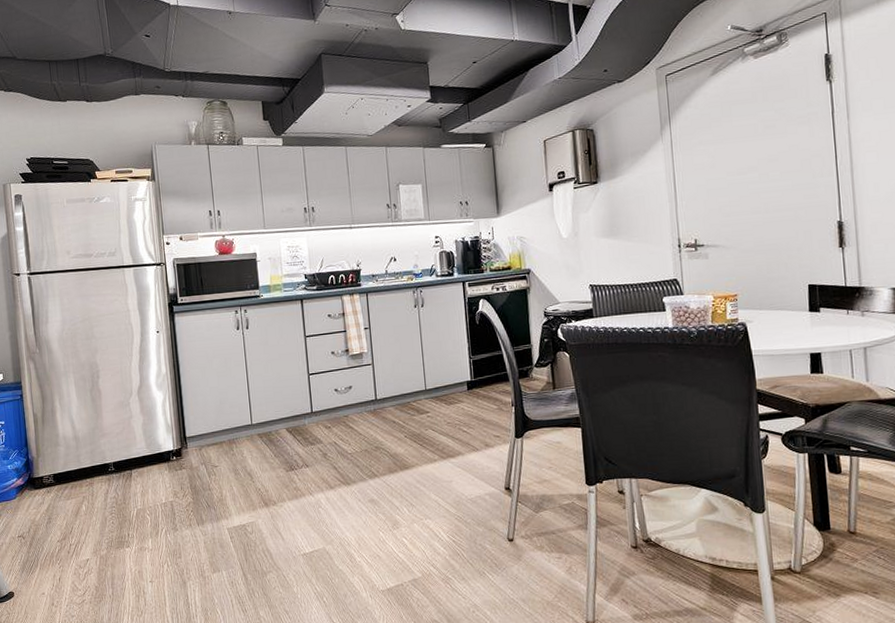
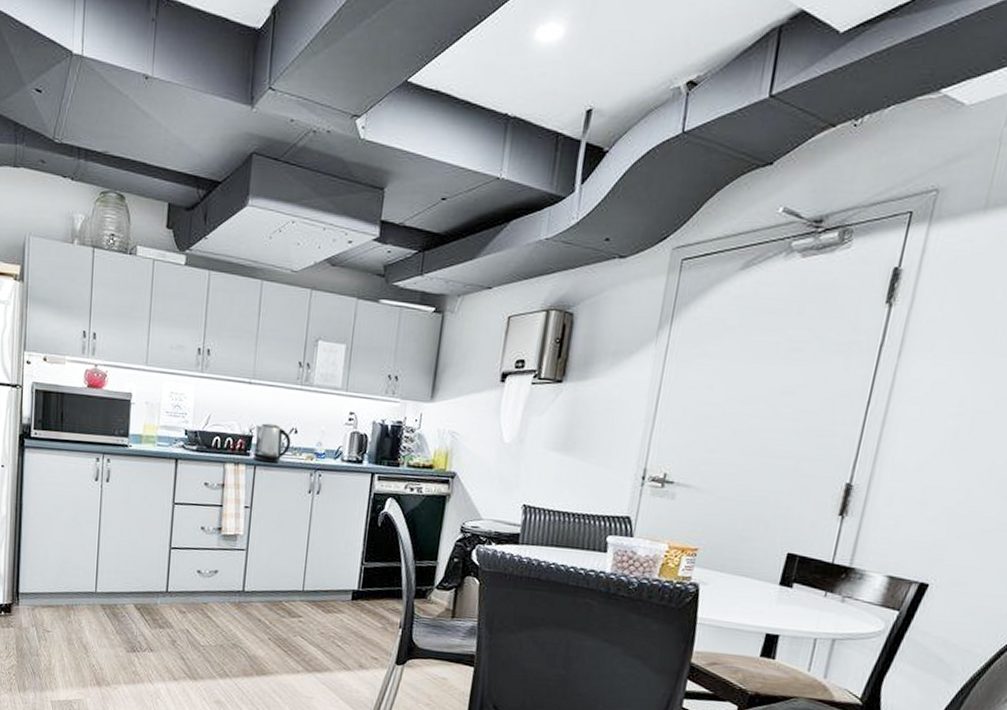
kettle: none [362,256,393,290] -> present [252,423,291,465]

